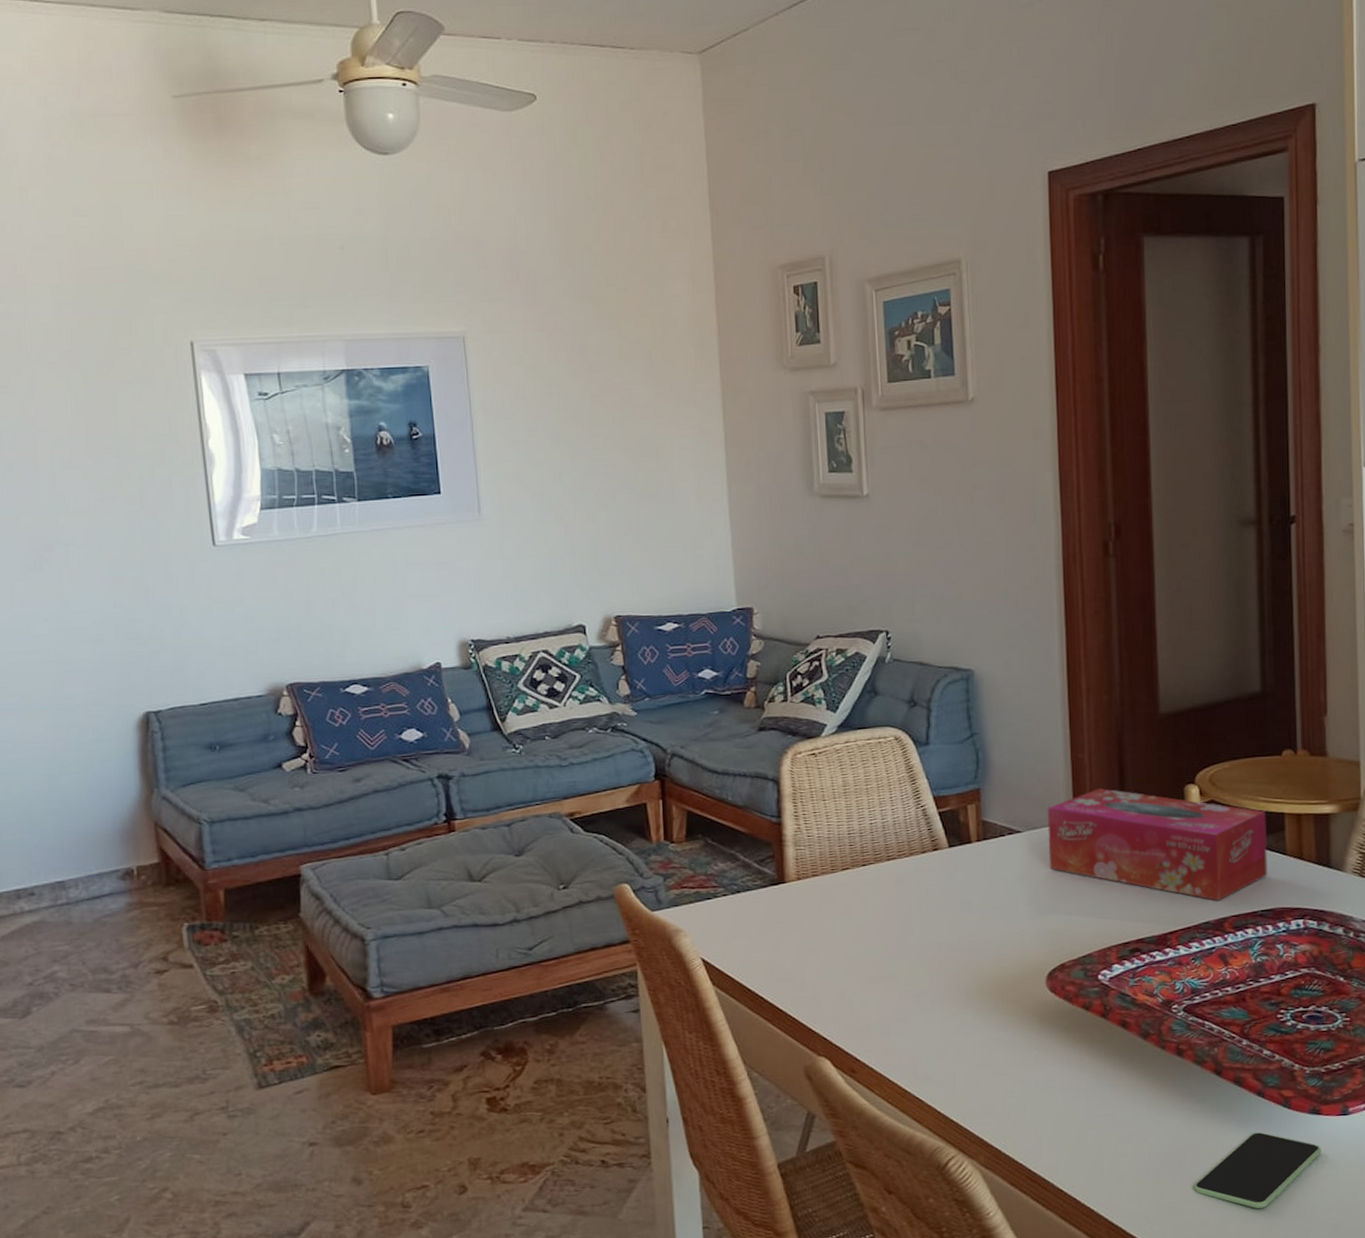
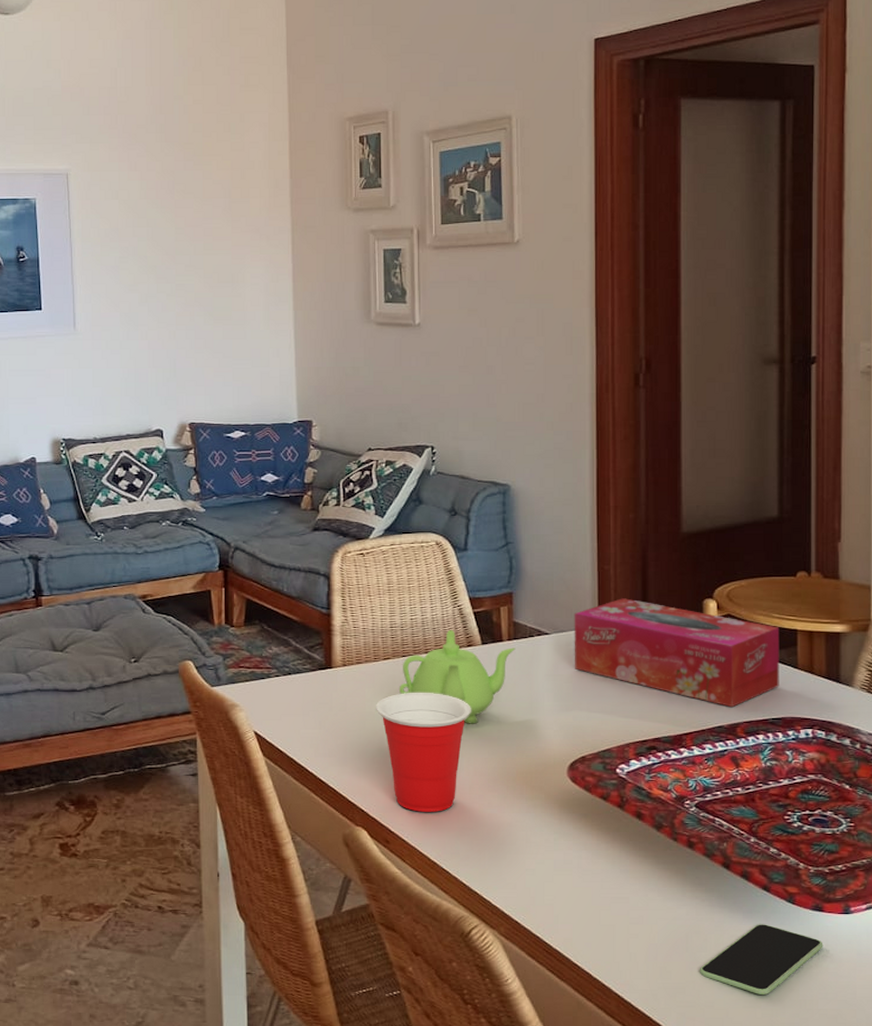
cup: none [835,903,940,1036] -> present [376,692,471,812]
teapot: none [859,833,986,936] -> present [398,630,516,724]

